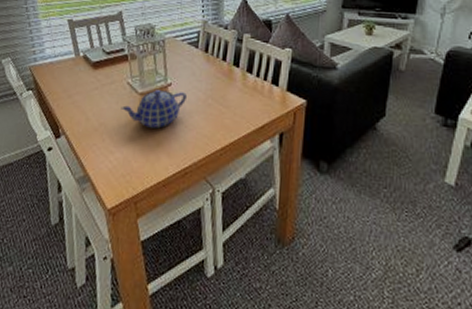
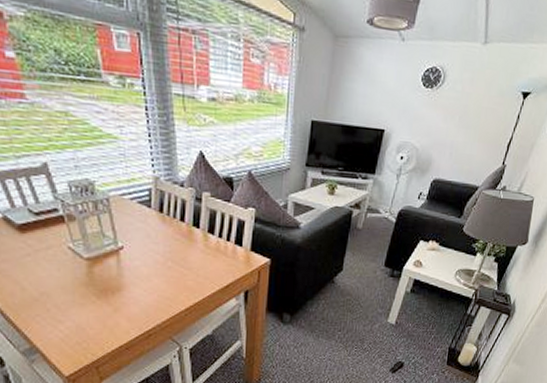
teapot: present [121,90,187,129] -> none [64,254,142,294]

